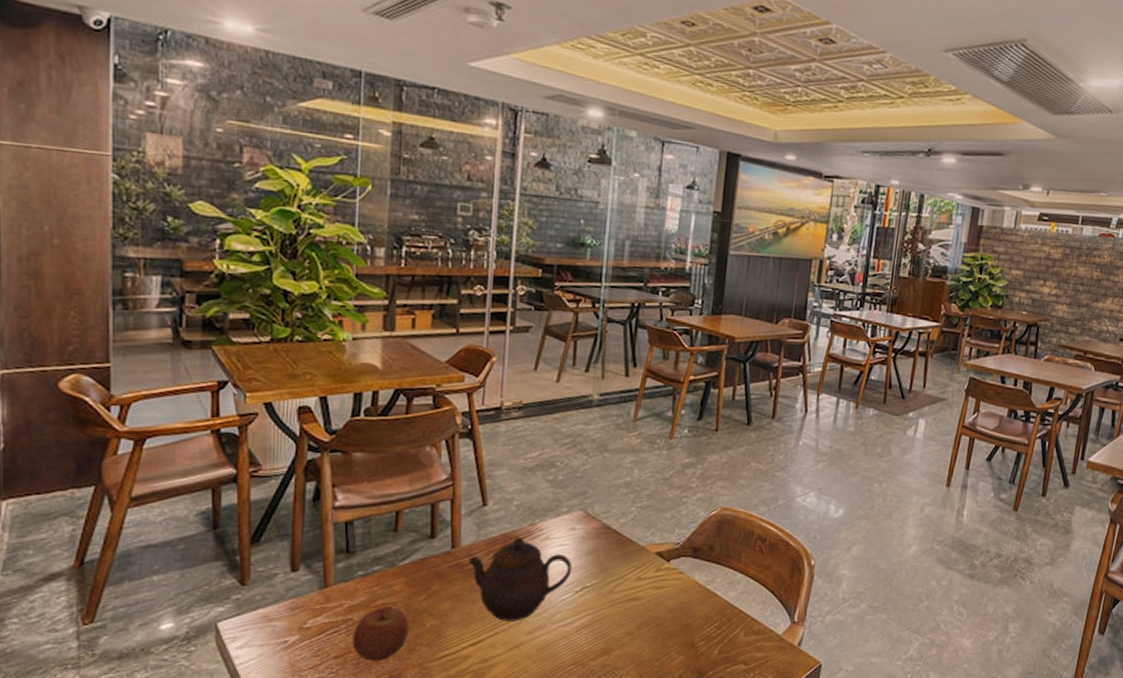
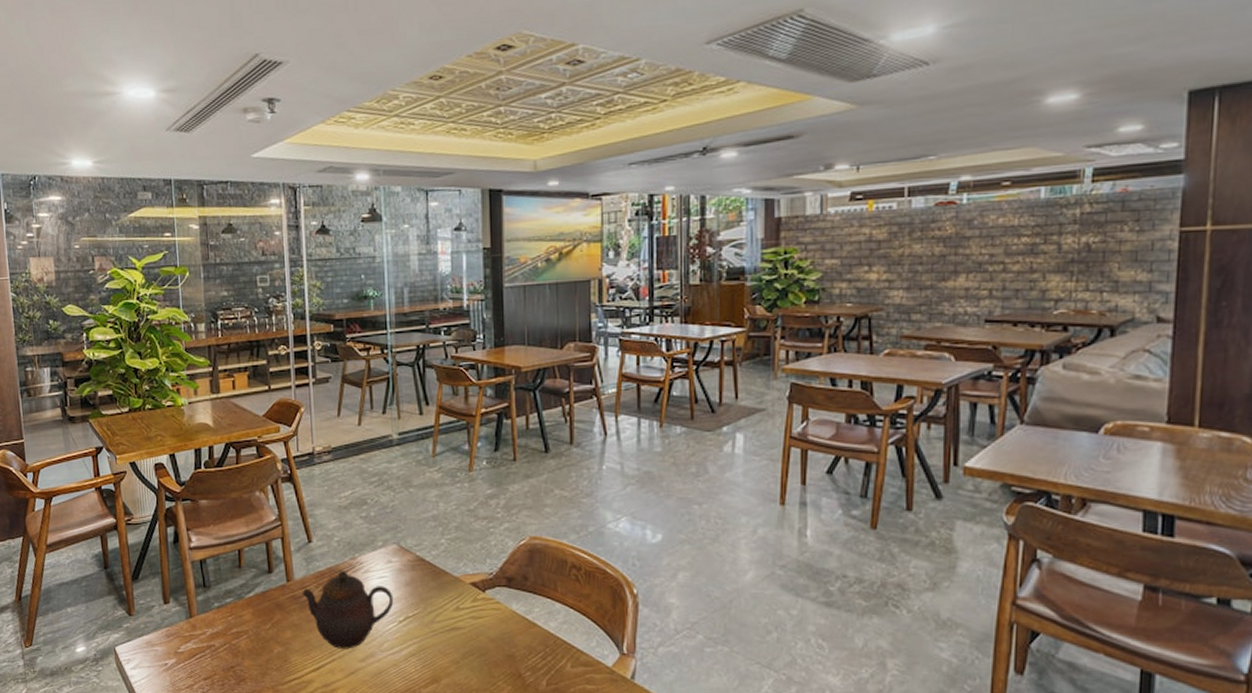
apple: present [352,606,410,661] -> none [216,634,261,683]

